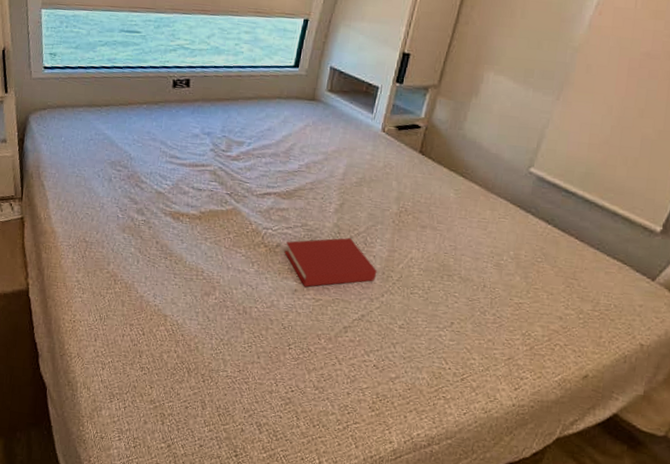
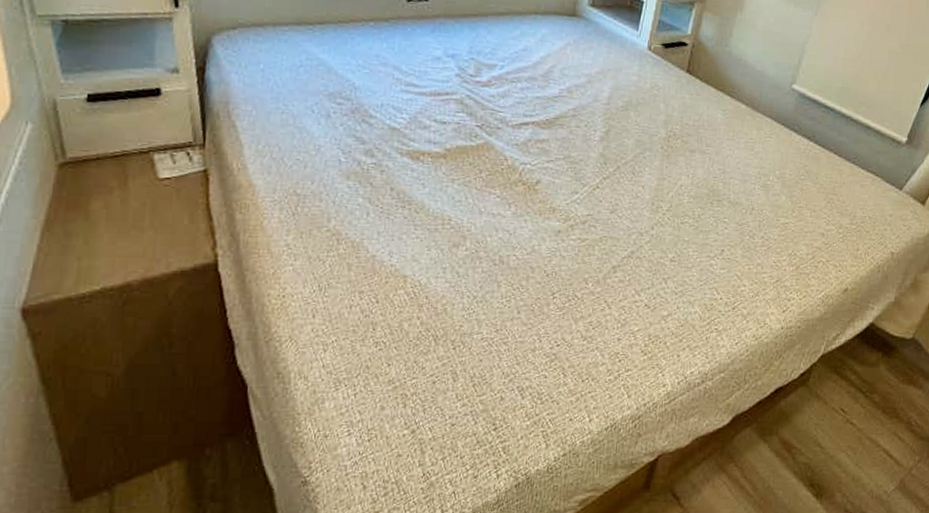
book: present [284,238,377,287] -> none [545,168,647,227]

